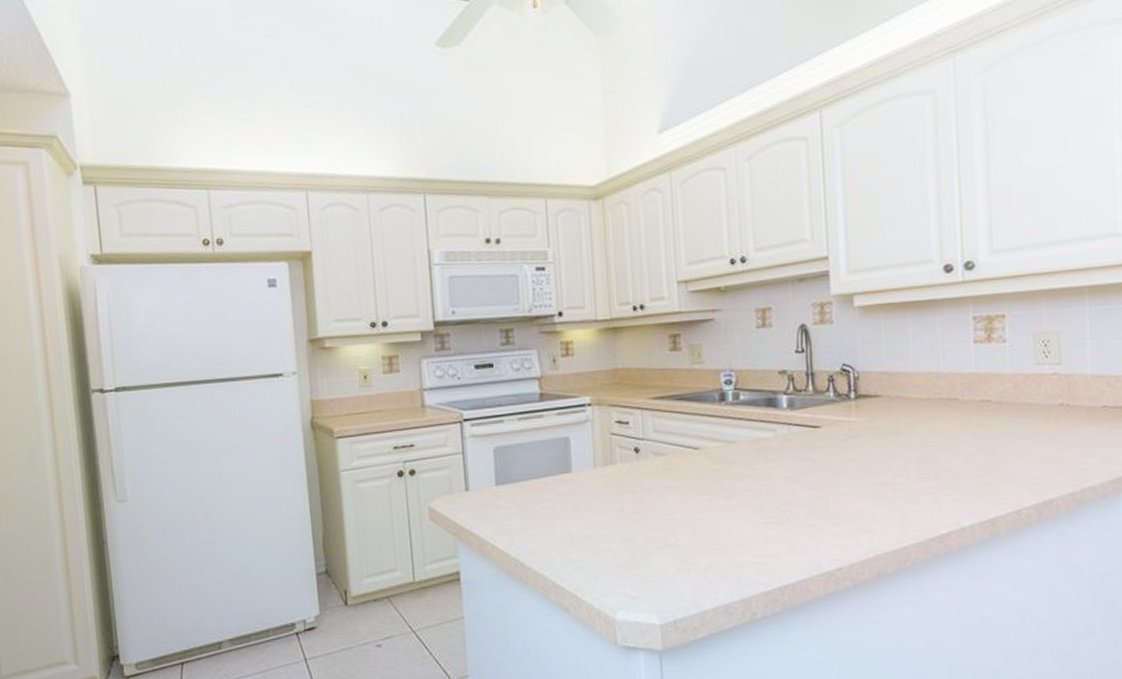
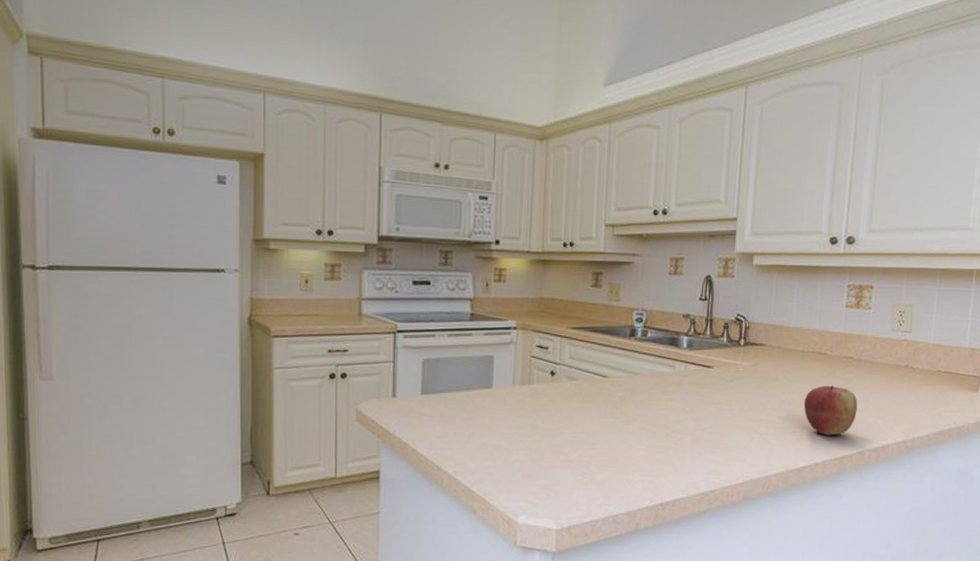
apple: none [937,435,1006,495] -> present [803,385,858,436]

